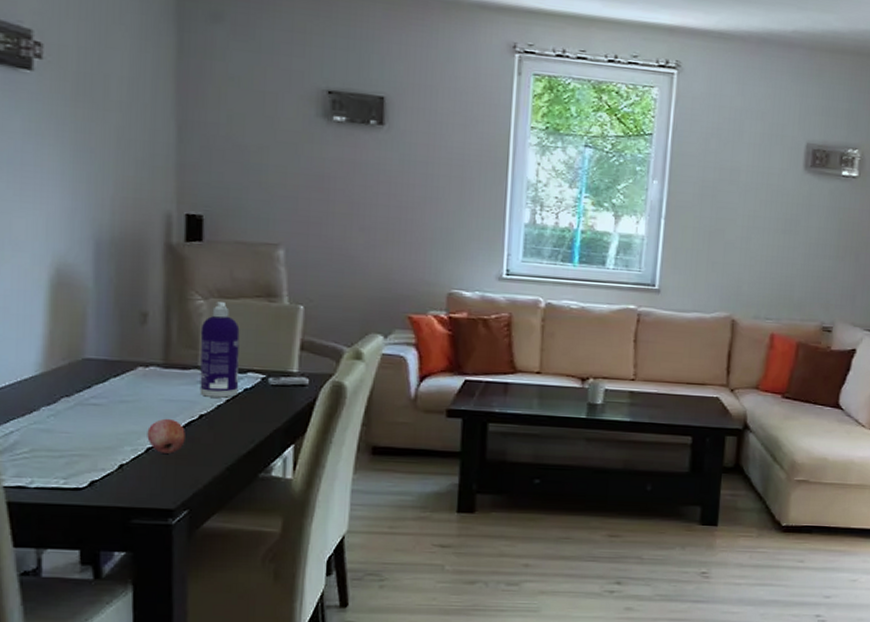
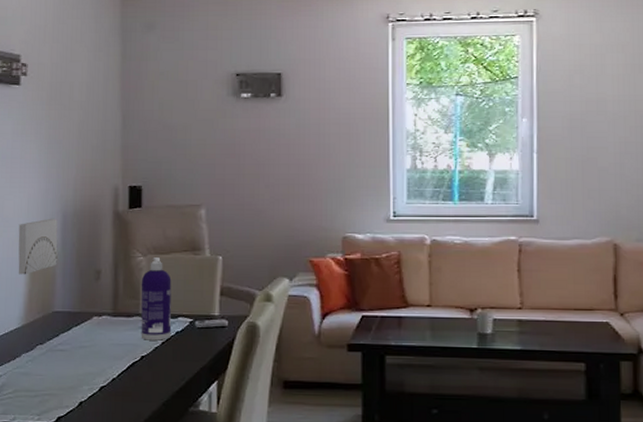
wall art: none [33,245,89,312] -> present [18,218,58,275]
fruit: present [147,418,185,454] -> none [100,360,130,391]

